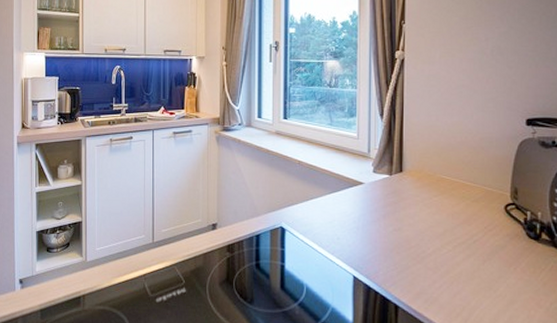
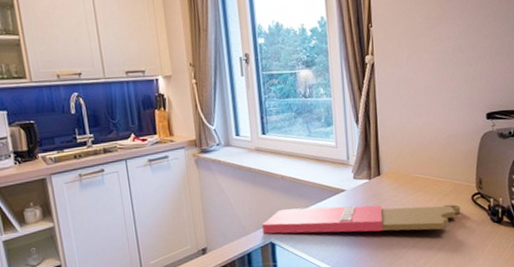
cutting board: none [273,195,491,239] -> present [261,204,461,234]

